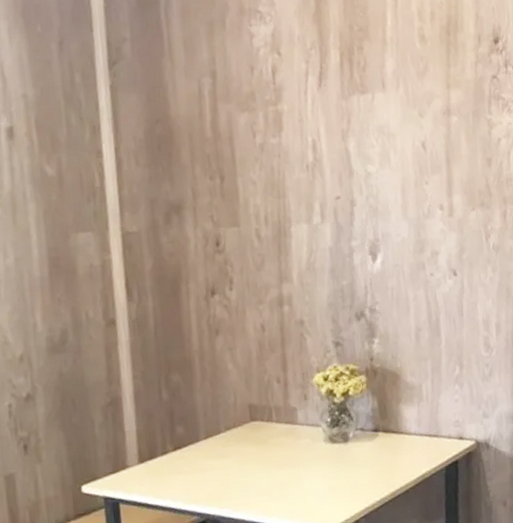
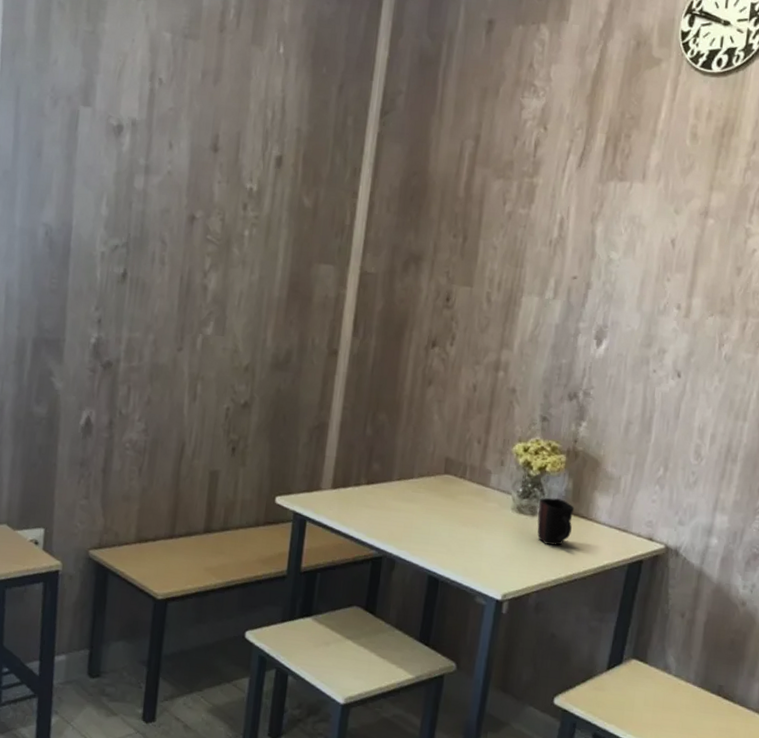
mug: none [349,419,386,468] -> present [537,498,575,546]

